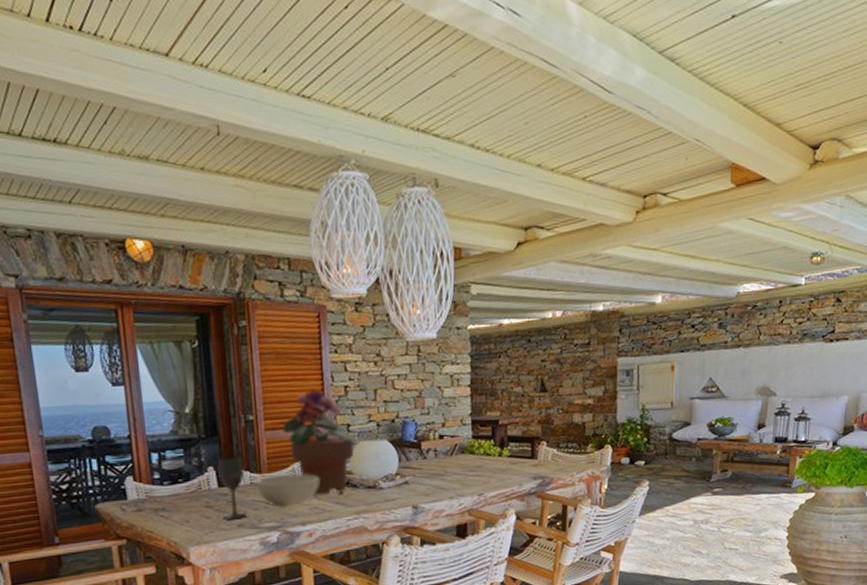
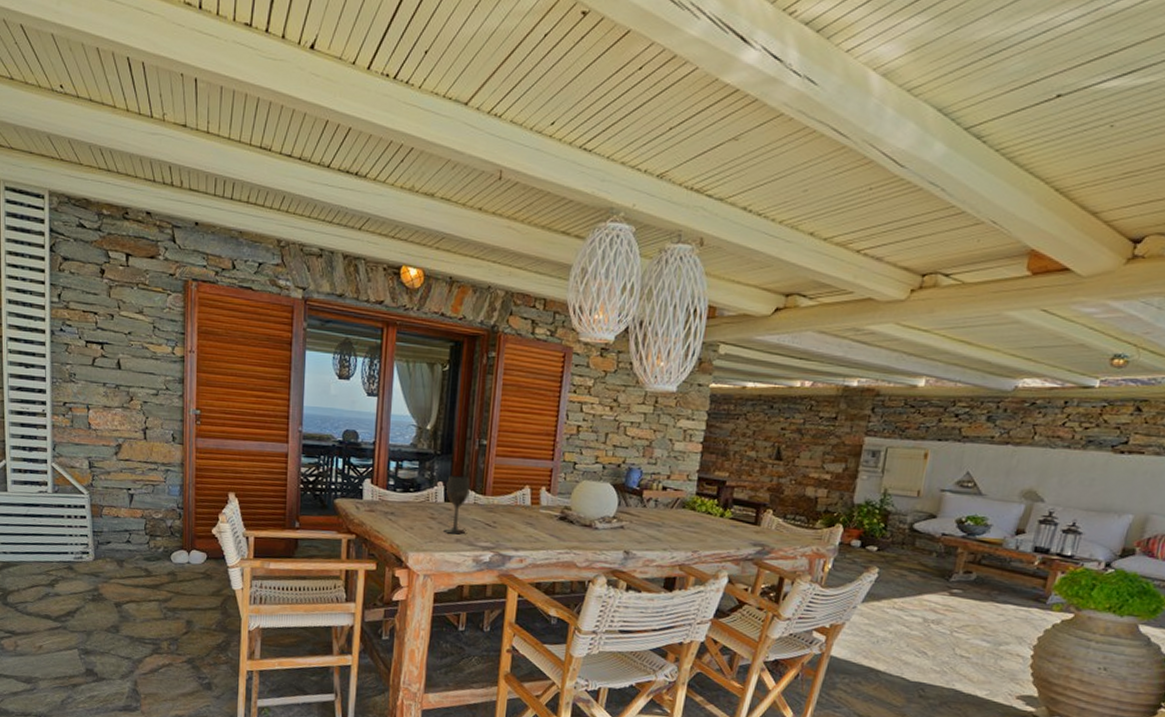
bowl: present [256,474,320,507] -> none [479,499,539,532]
potted flower: present [282,389,356,496] -> none [512,424,580,526]

